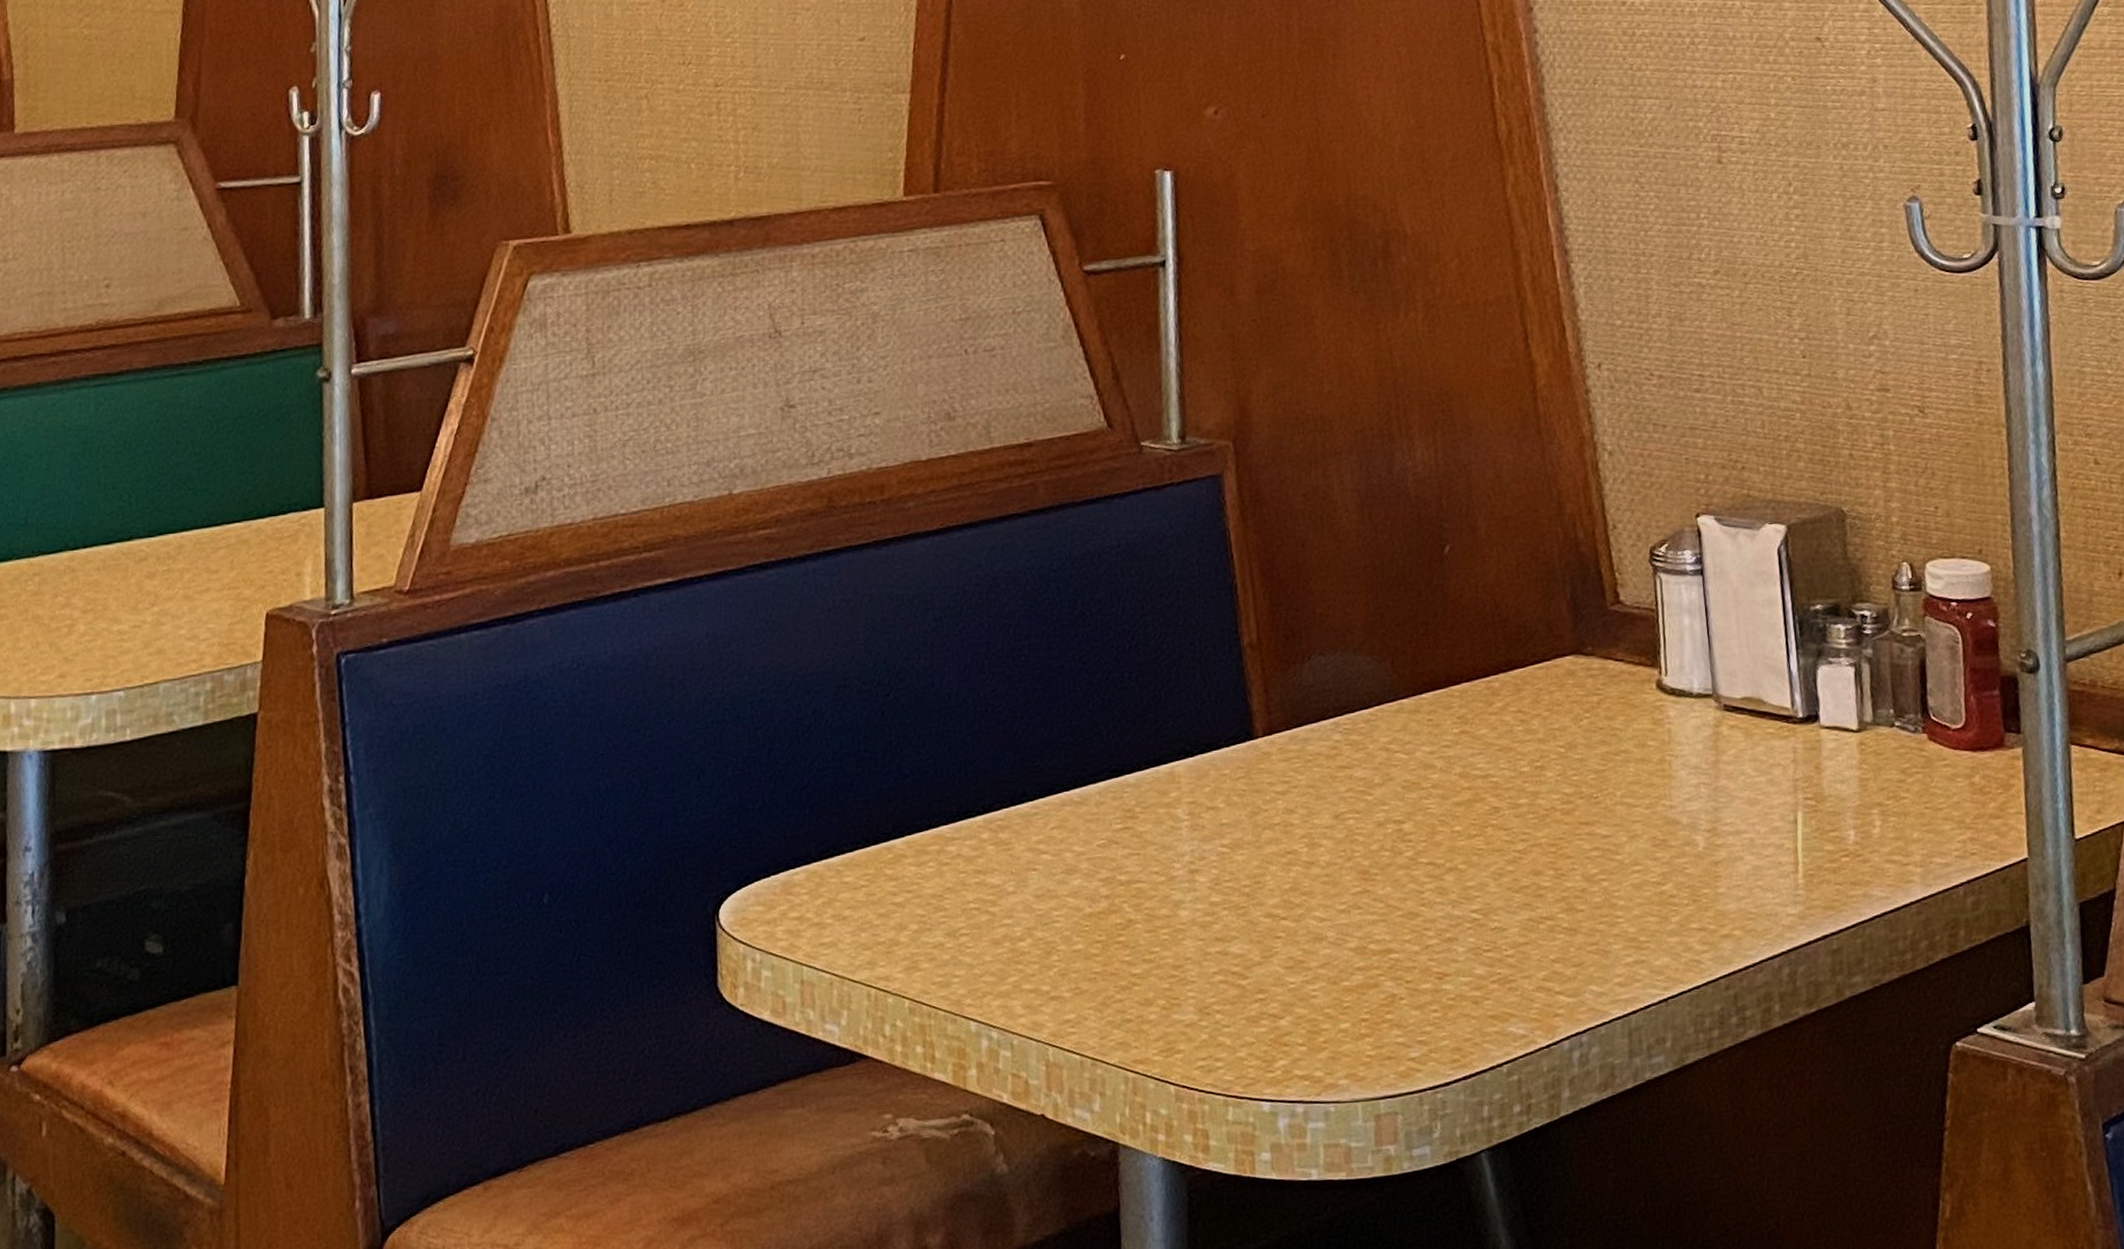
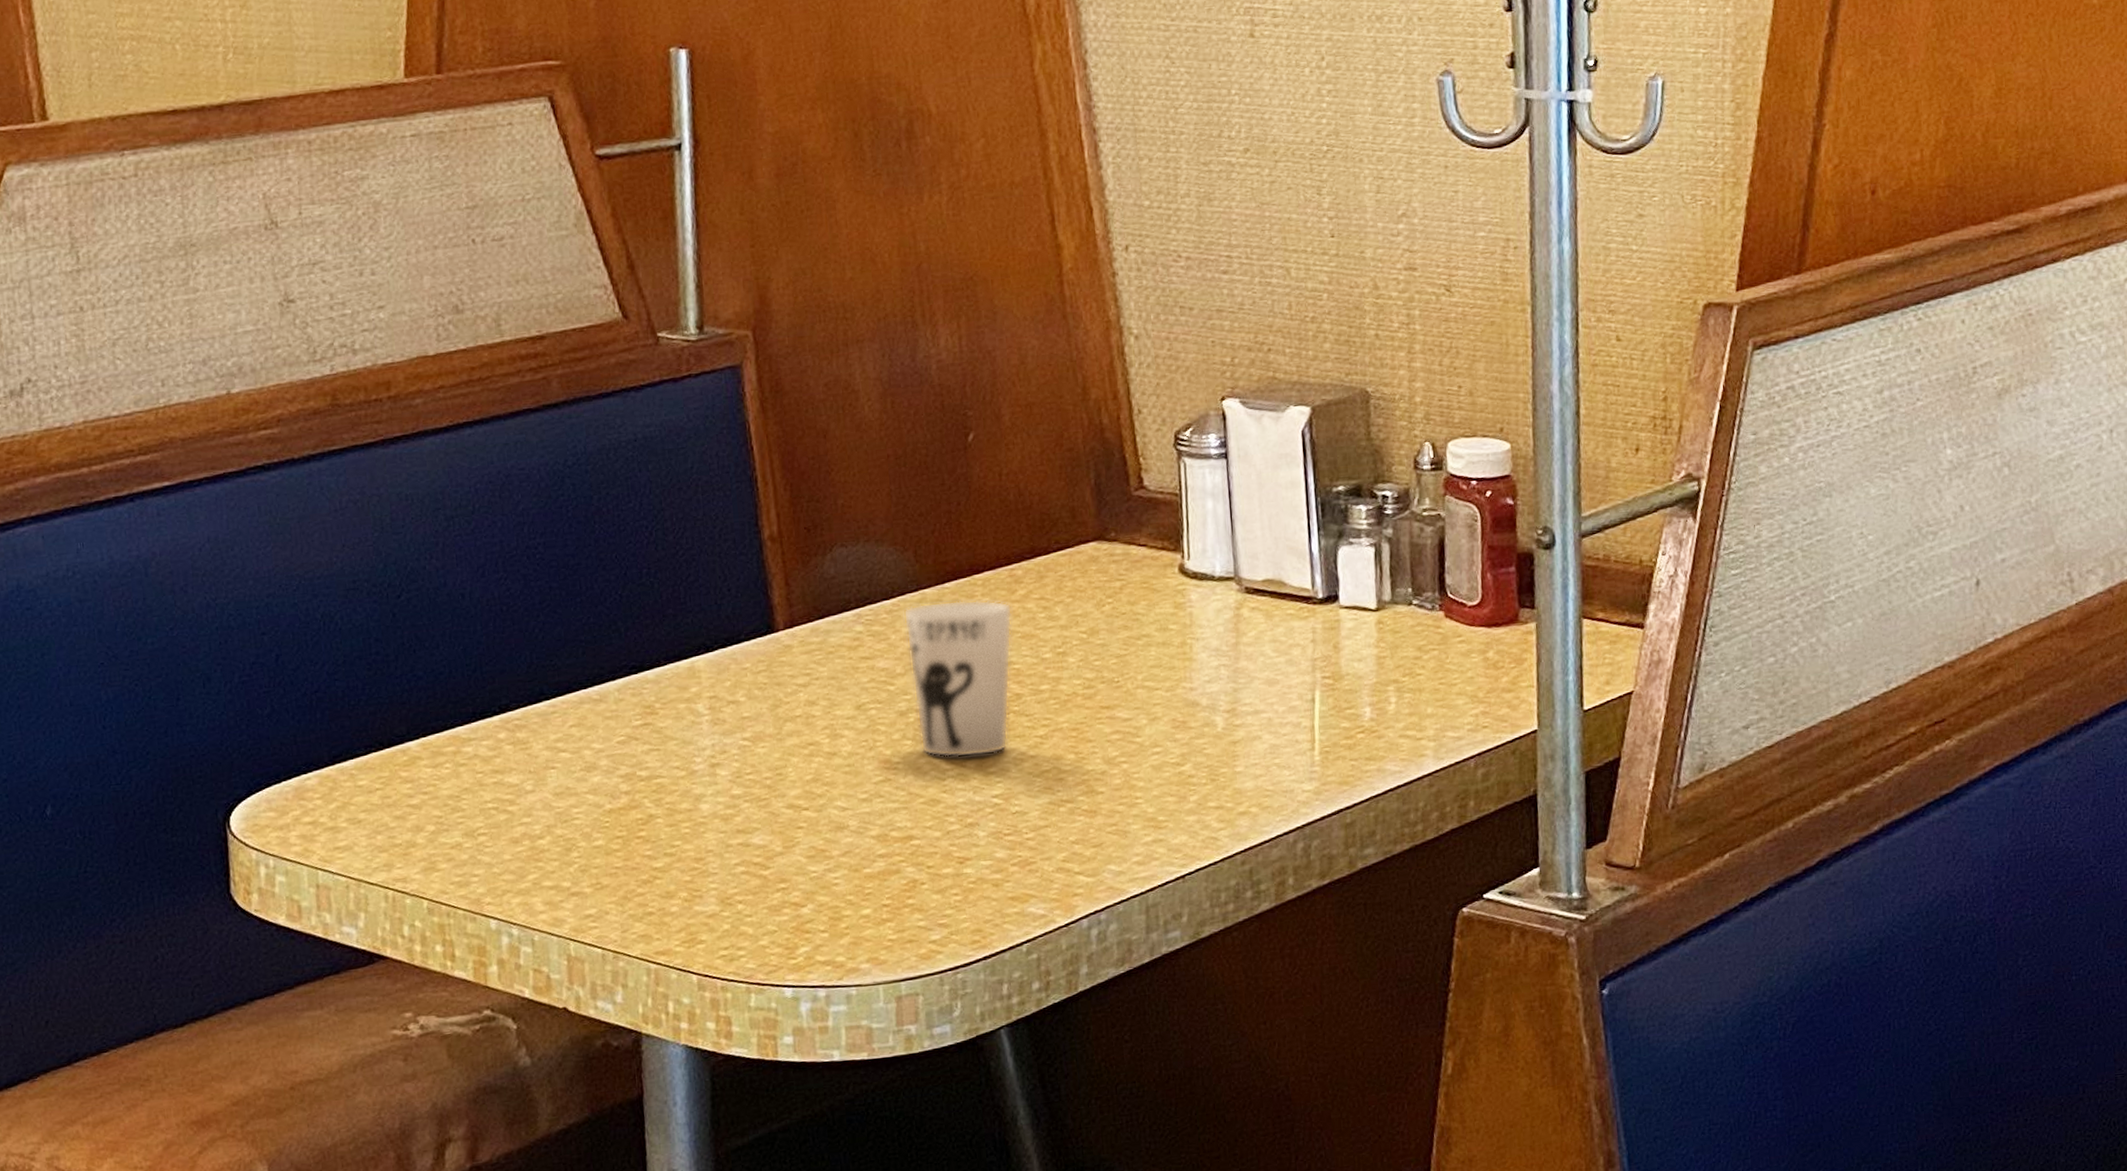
cup: none [1381,711,1490,871] -> present [903,599,1013,758]

